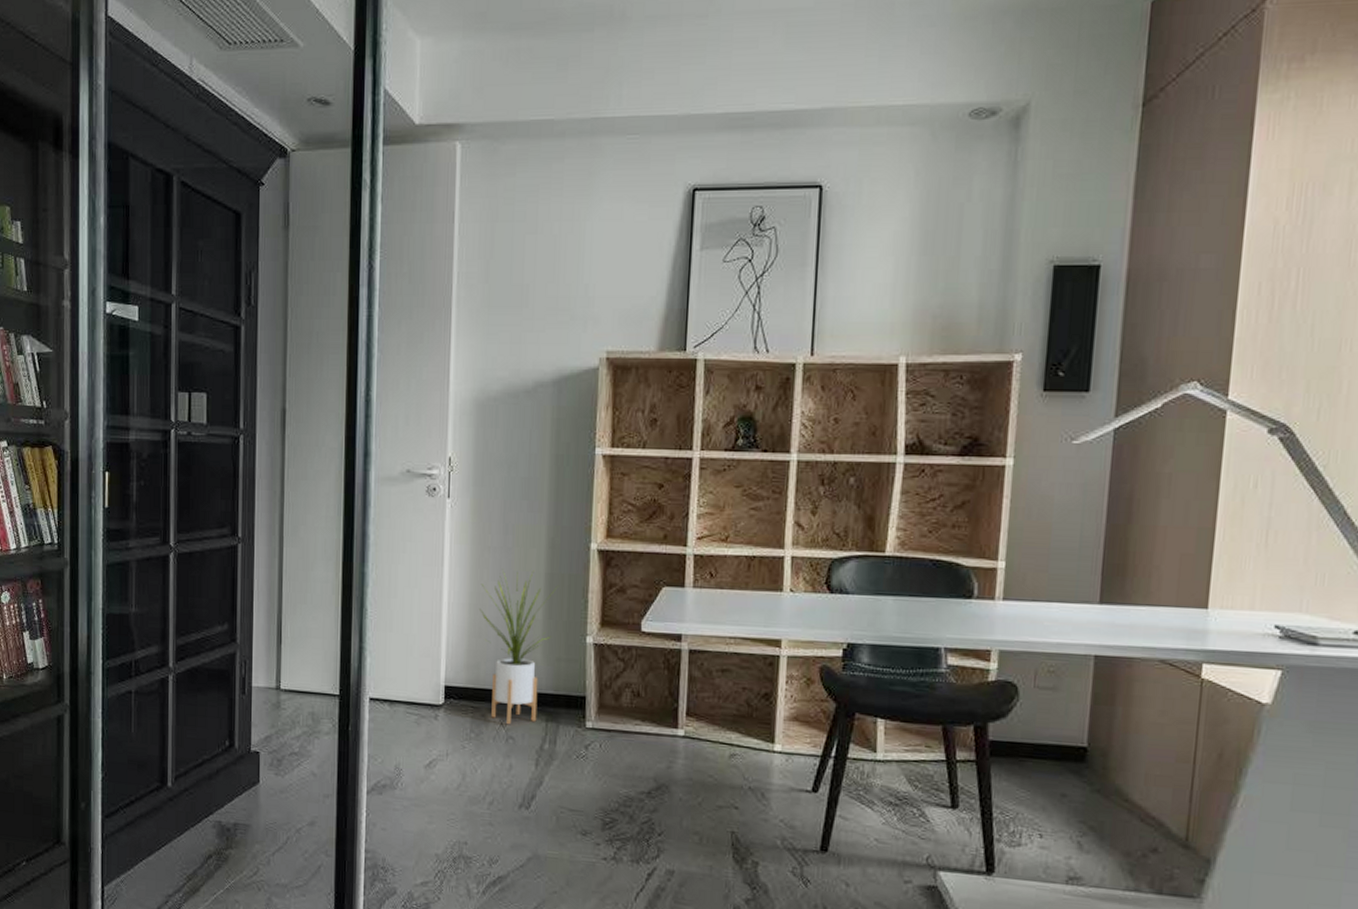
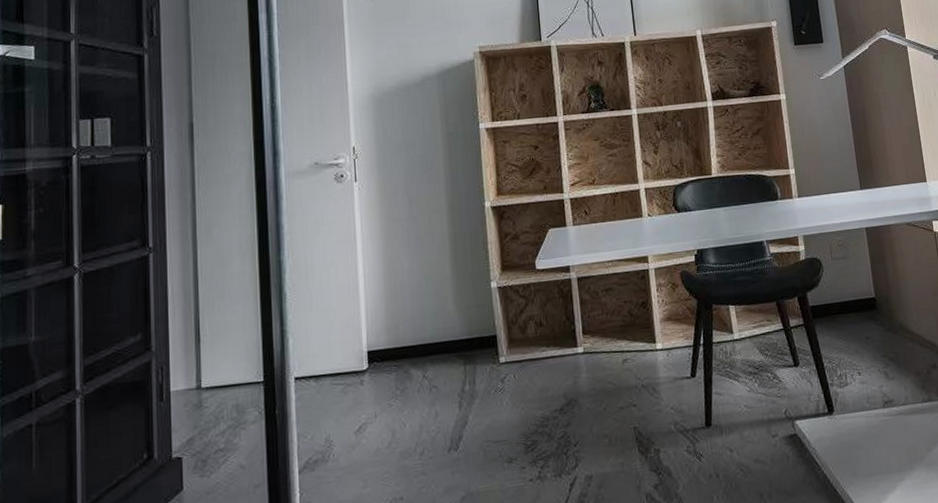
house plant: present [480,569,557,725] -> none [392,233,460,376]

